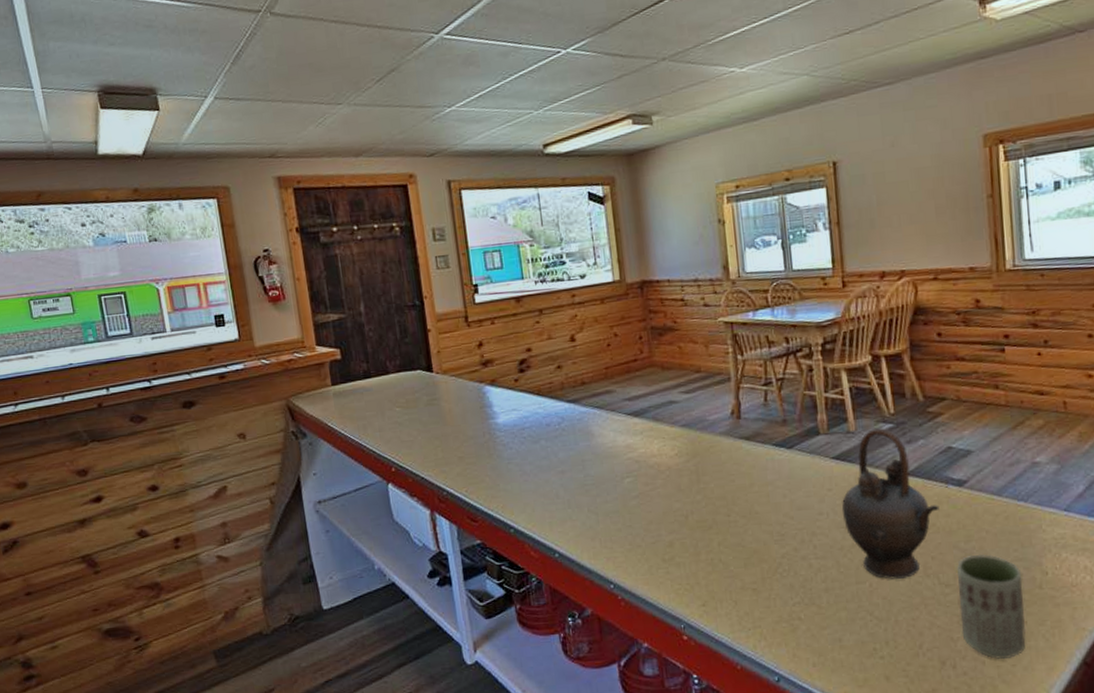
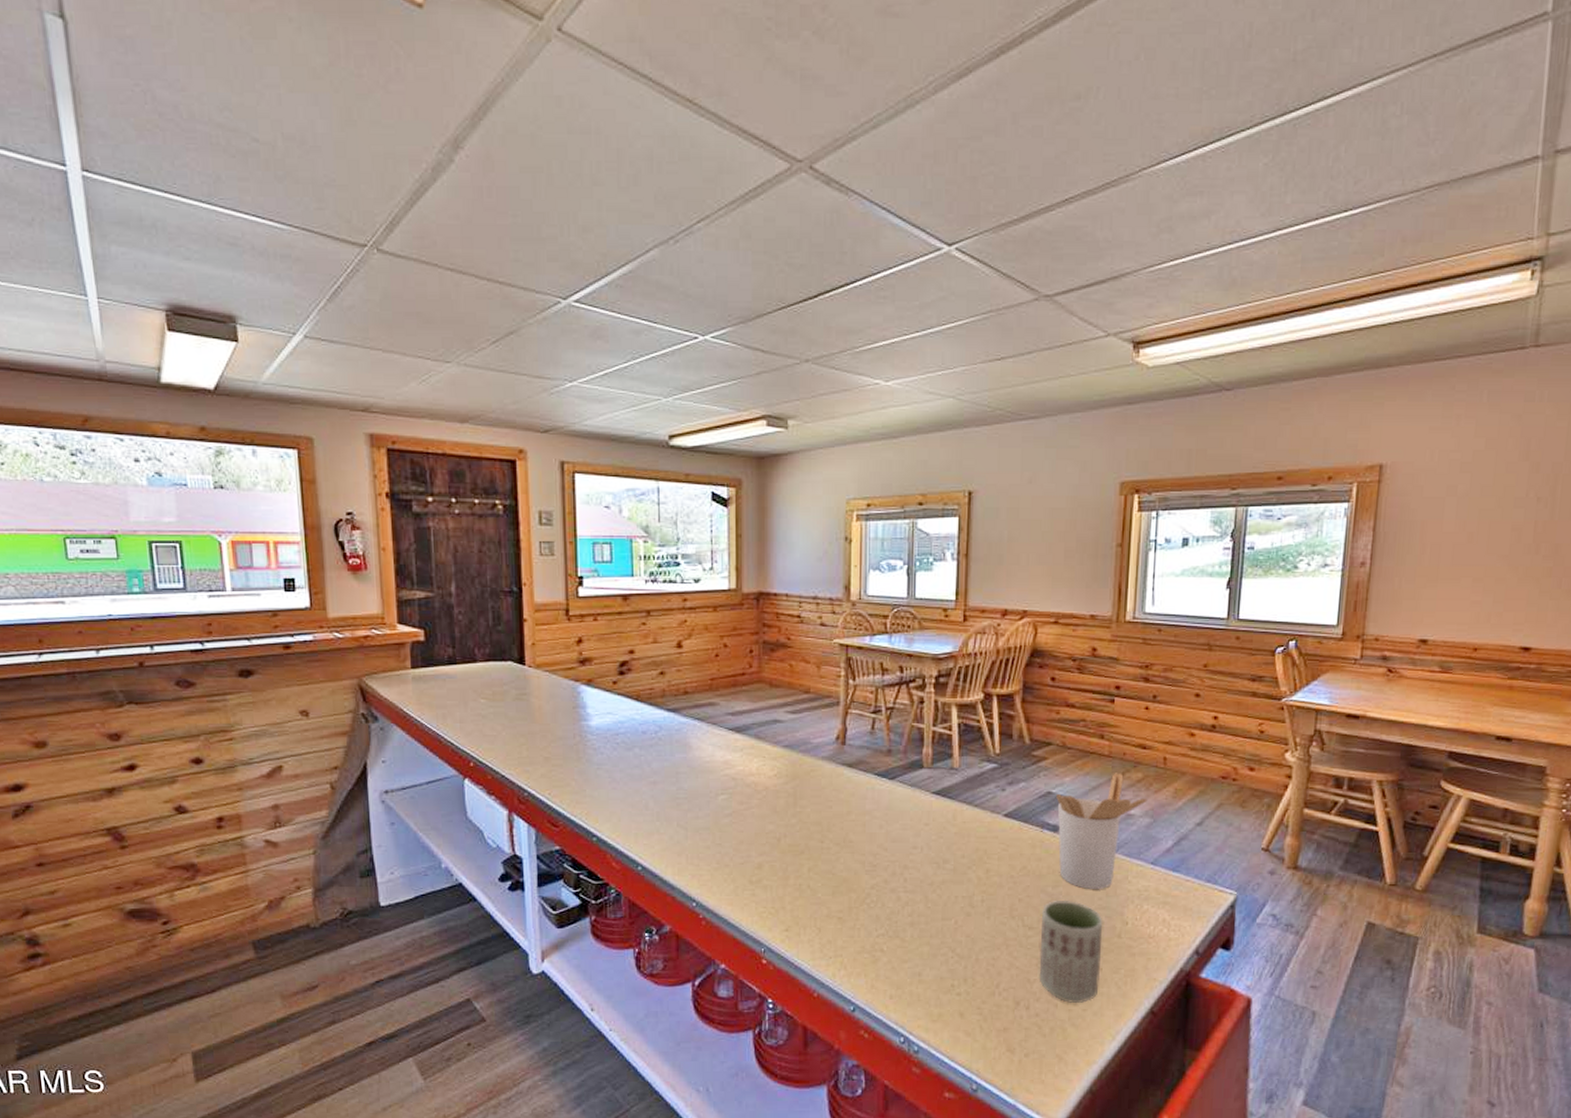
teapot: present [841,428,940,580] -> none [936,767,1032,918]
utensil holder: none [957,421,1052,541] -> present [1056,773,1148,889]

